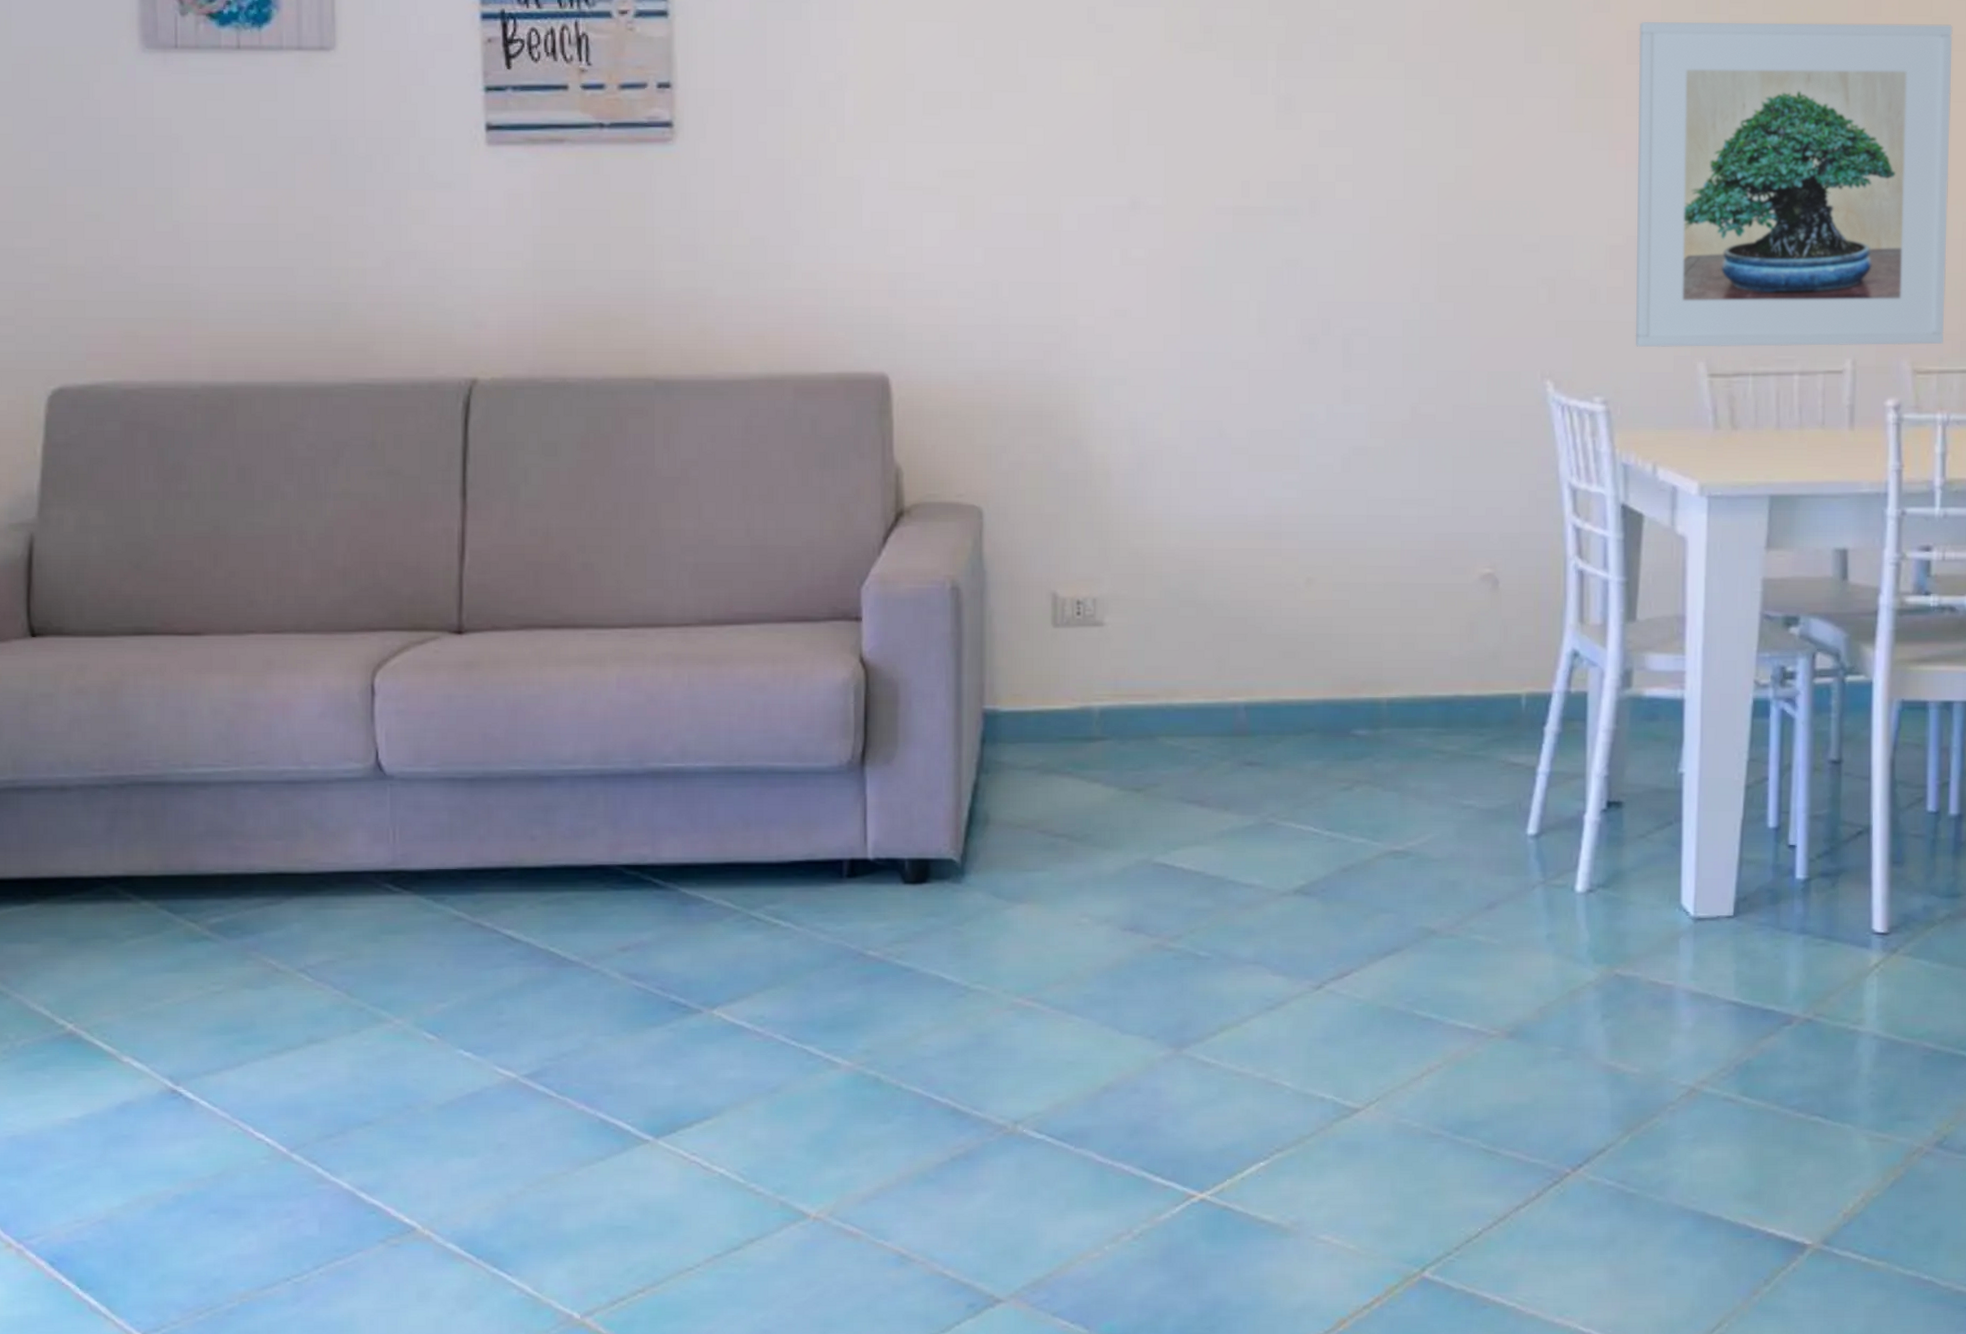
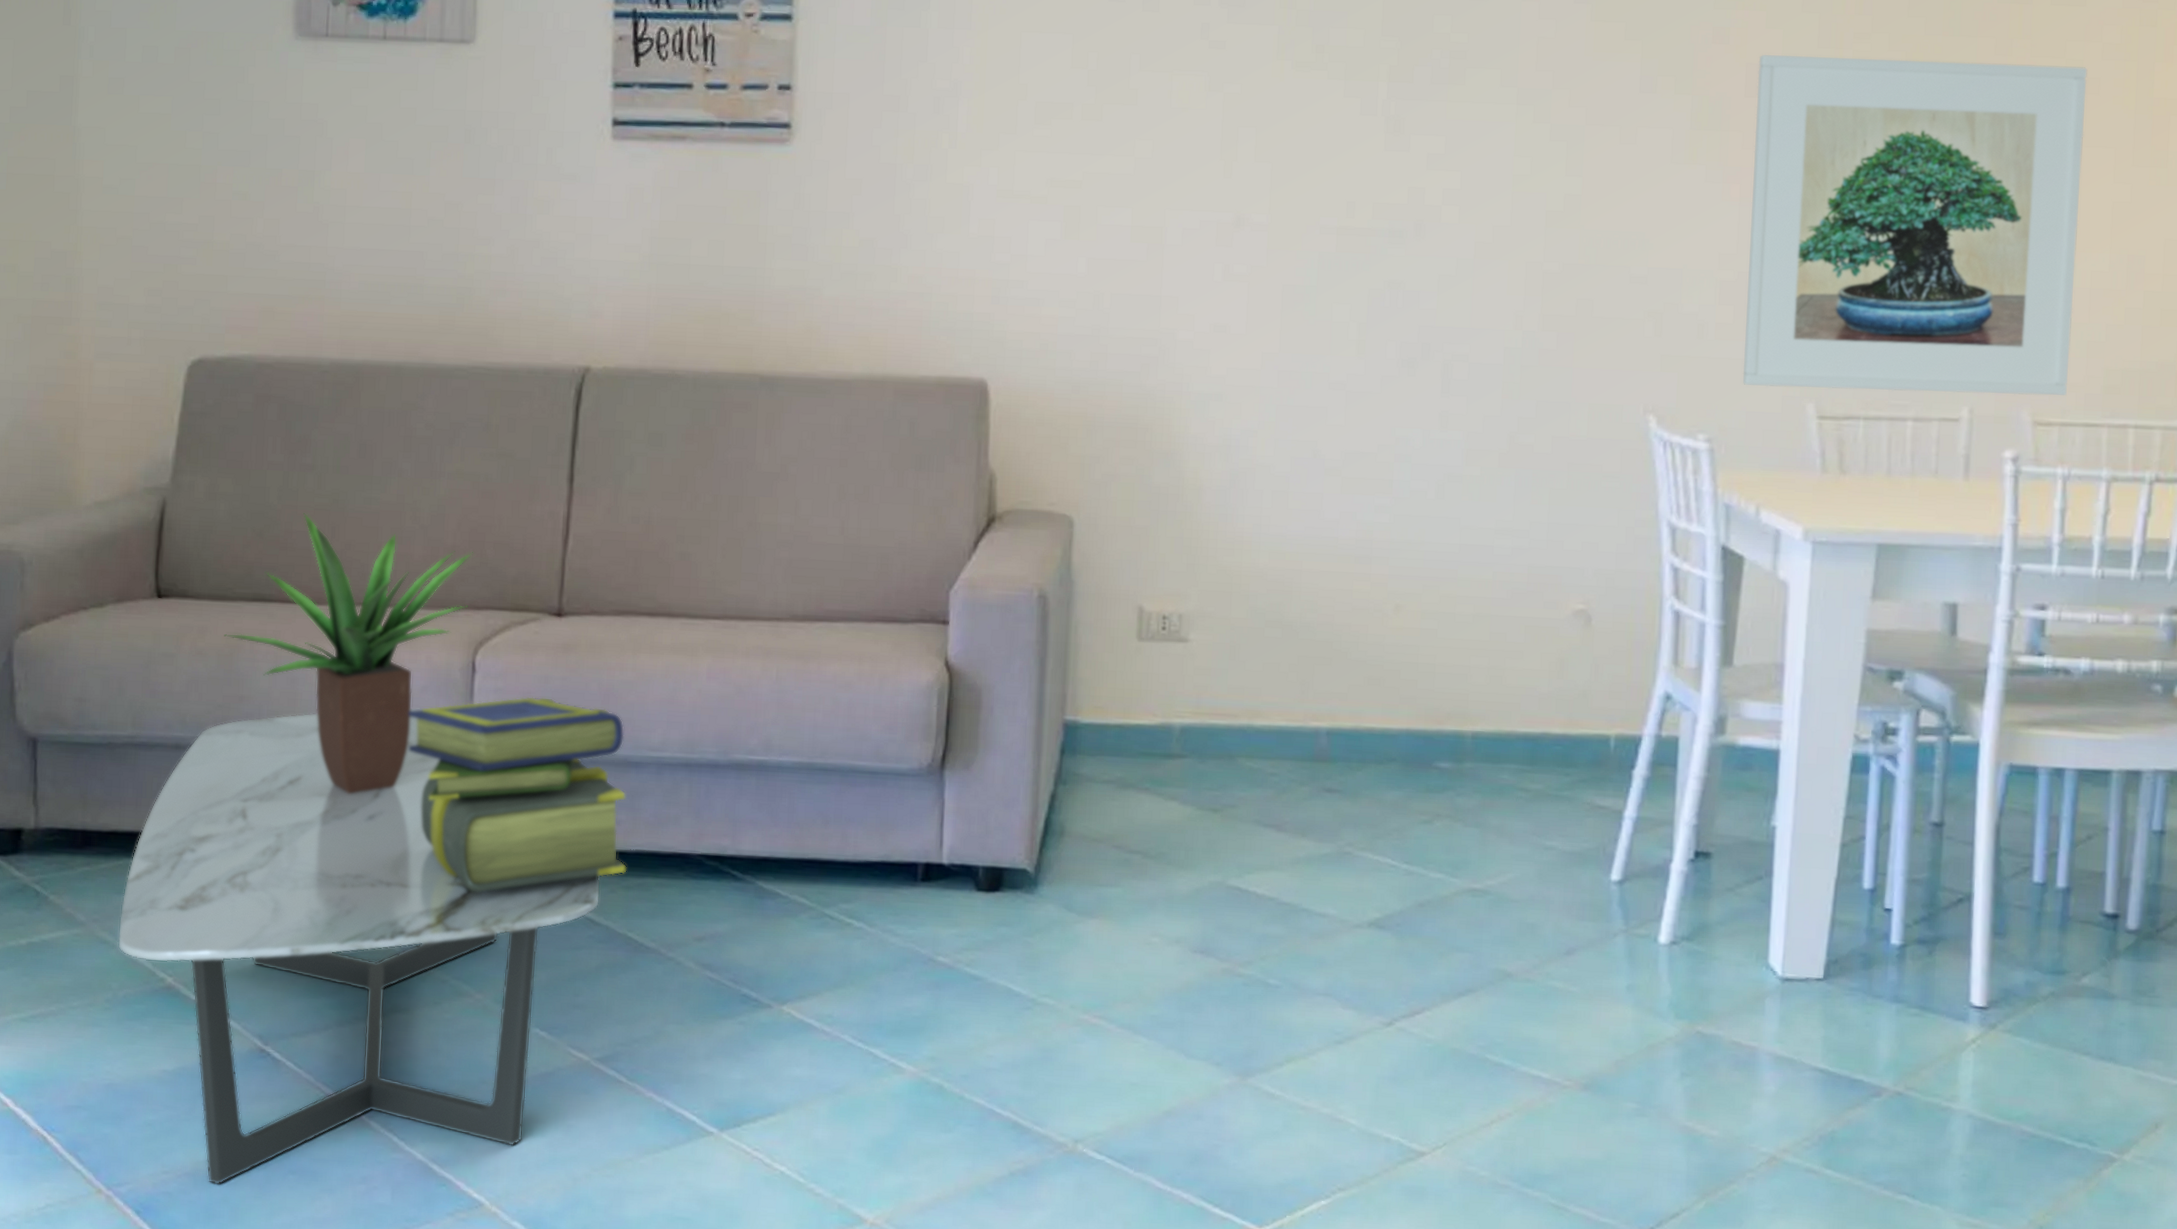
coffee table: none [11,732,519,1231] -> present [117,706,601,1186]
potted plant: none [105,542,365,826] -> present [224,513,473,794]
stack of books: none [307,716,545,916] -> present [408,696,627,891]

